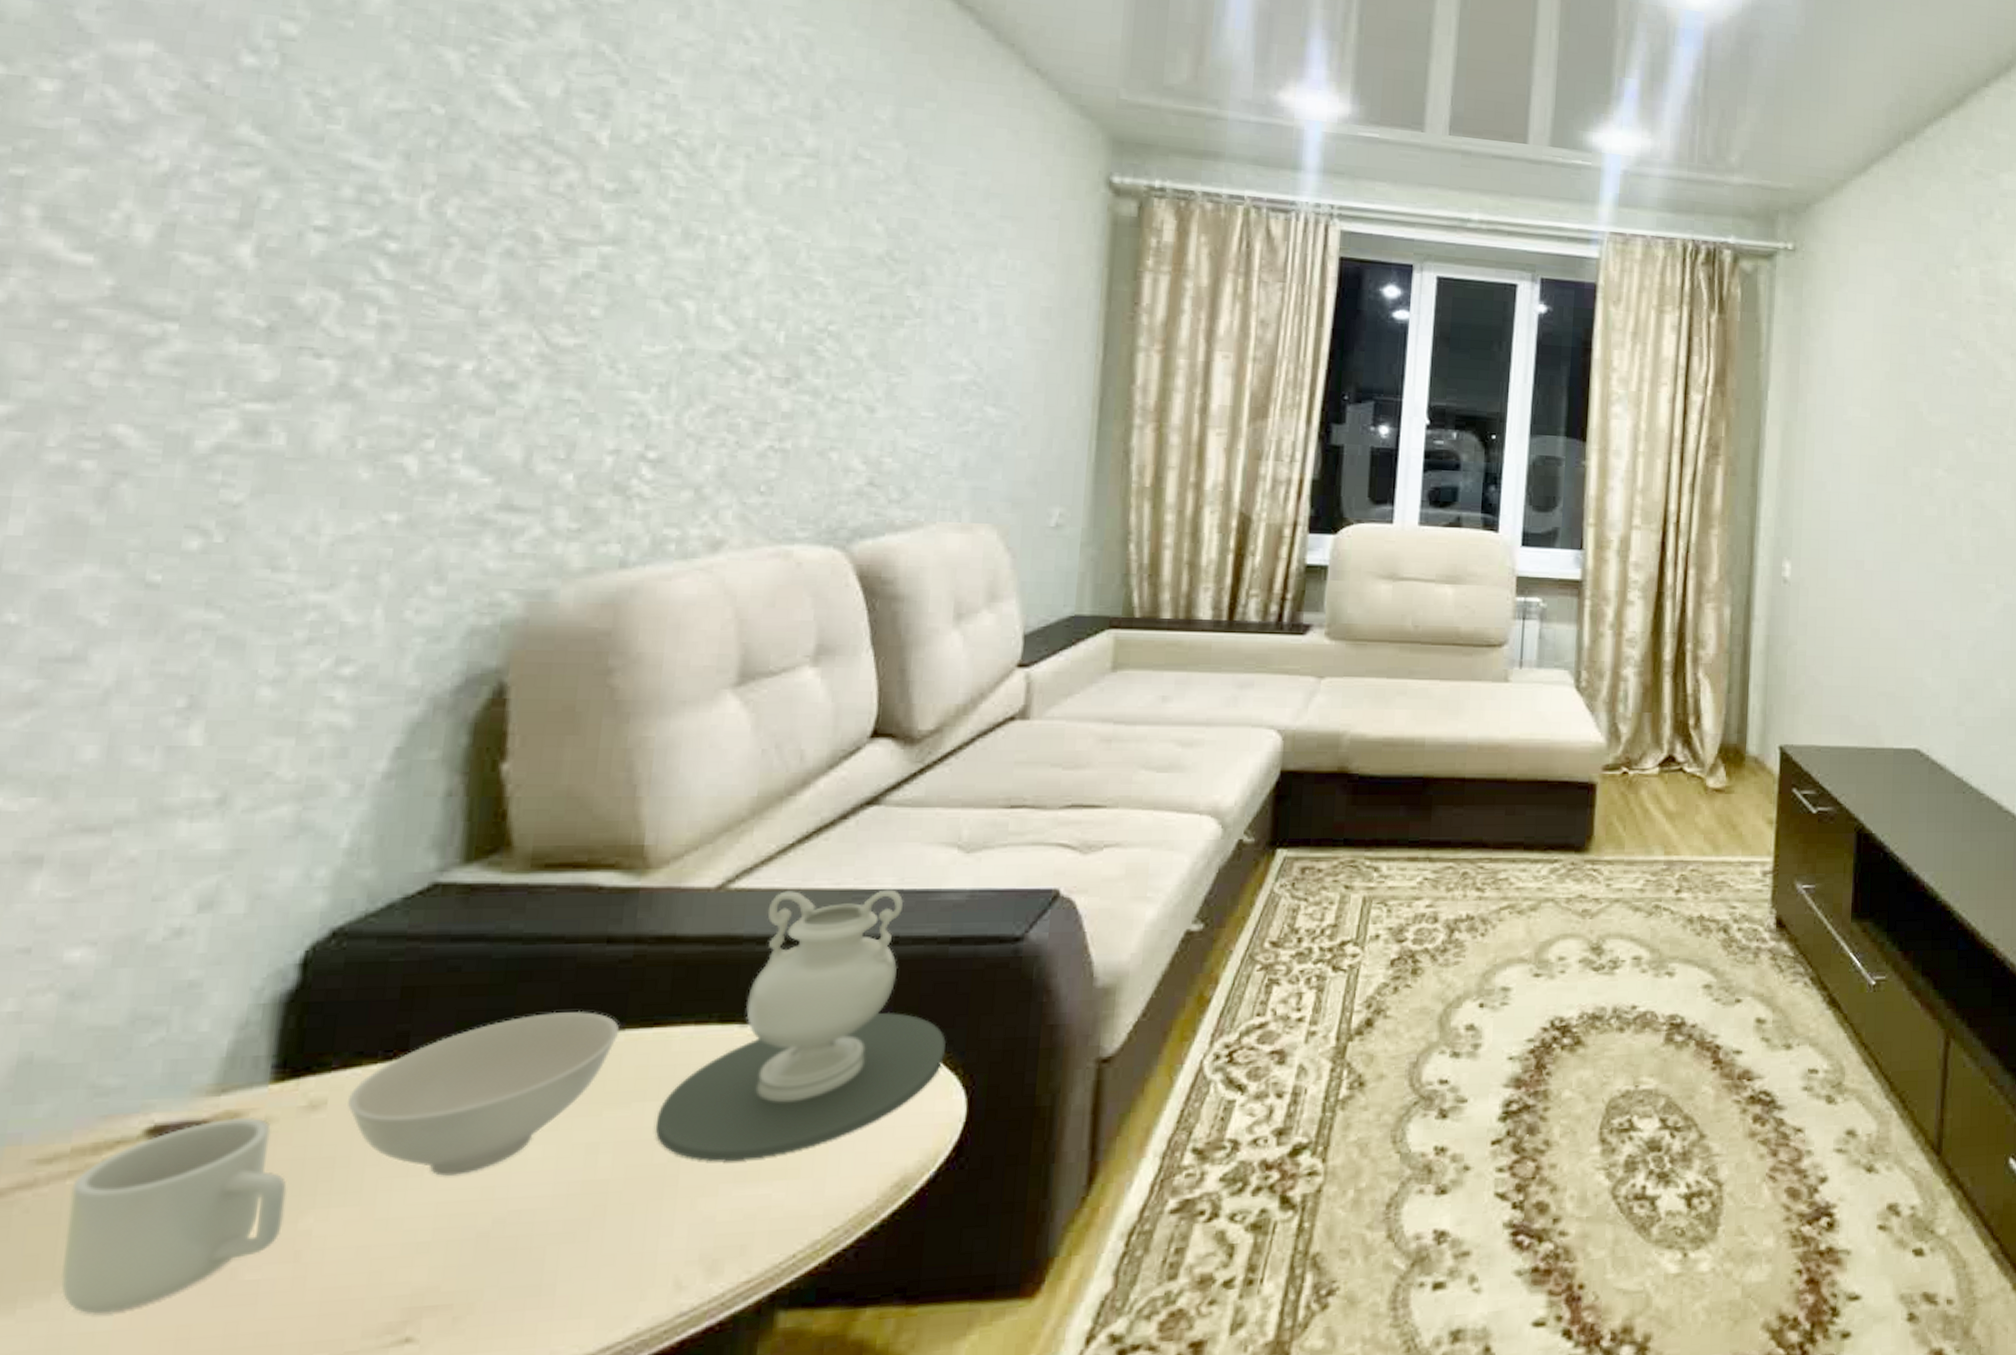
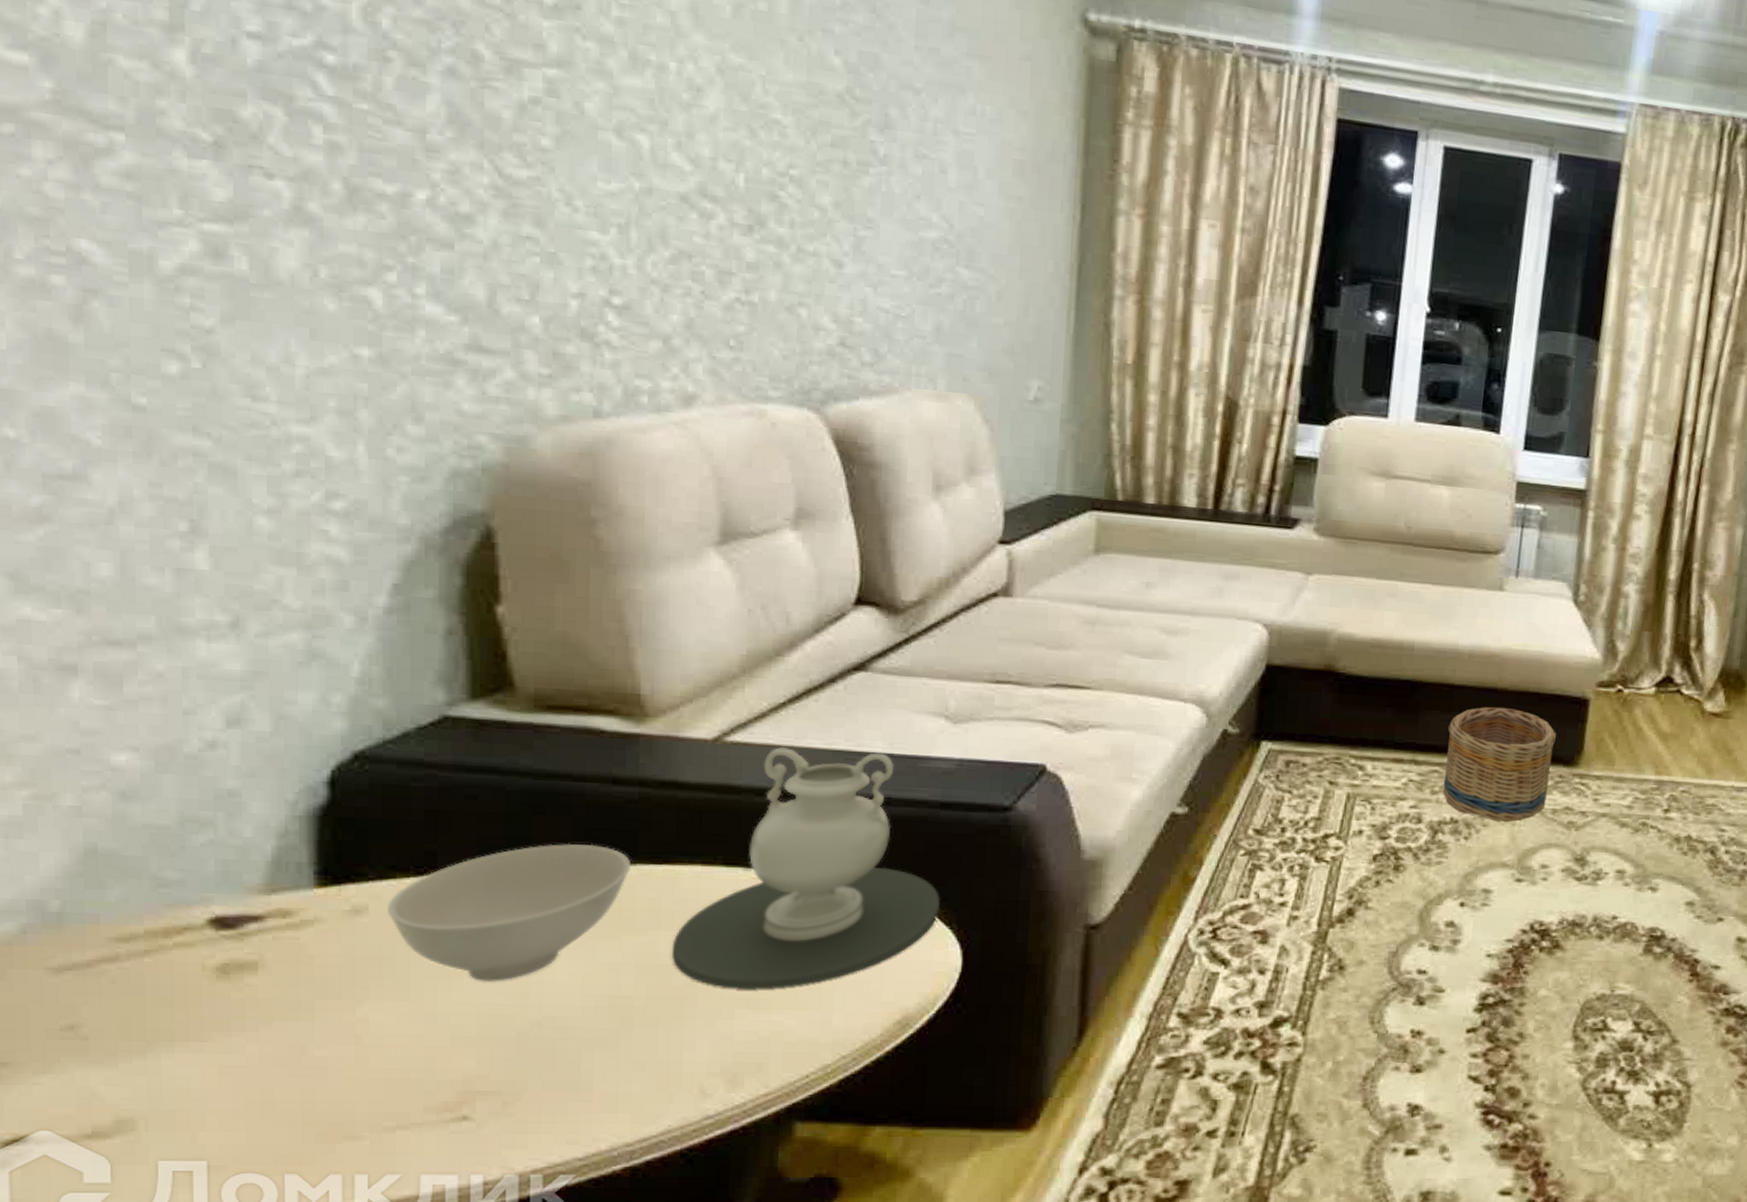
mug: present [60,1116,287,1313] -> none [150,915,342,1073]
basket: none [1457,797,1566,915] -> present [1442,707,1556,821]

